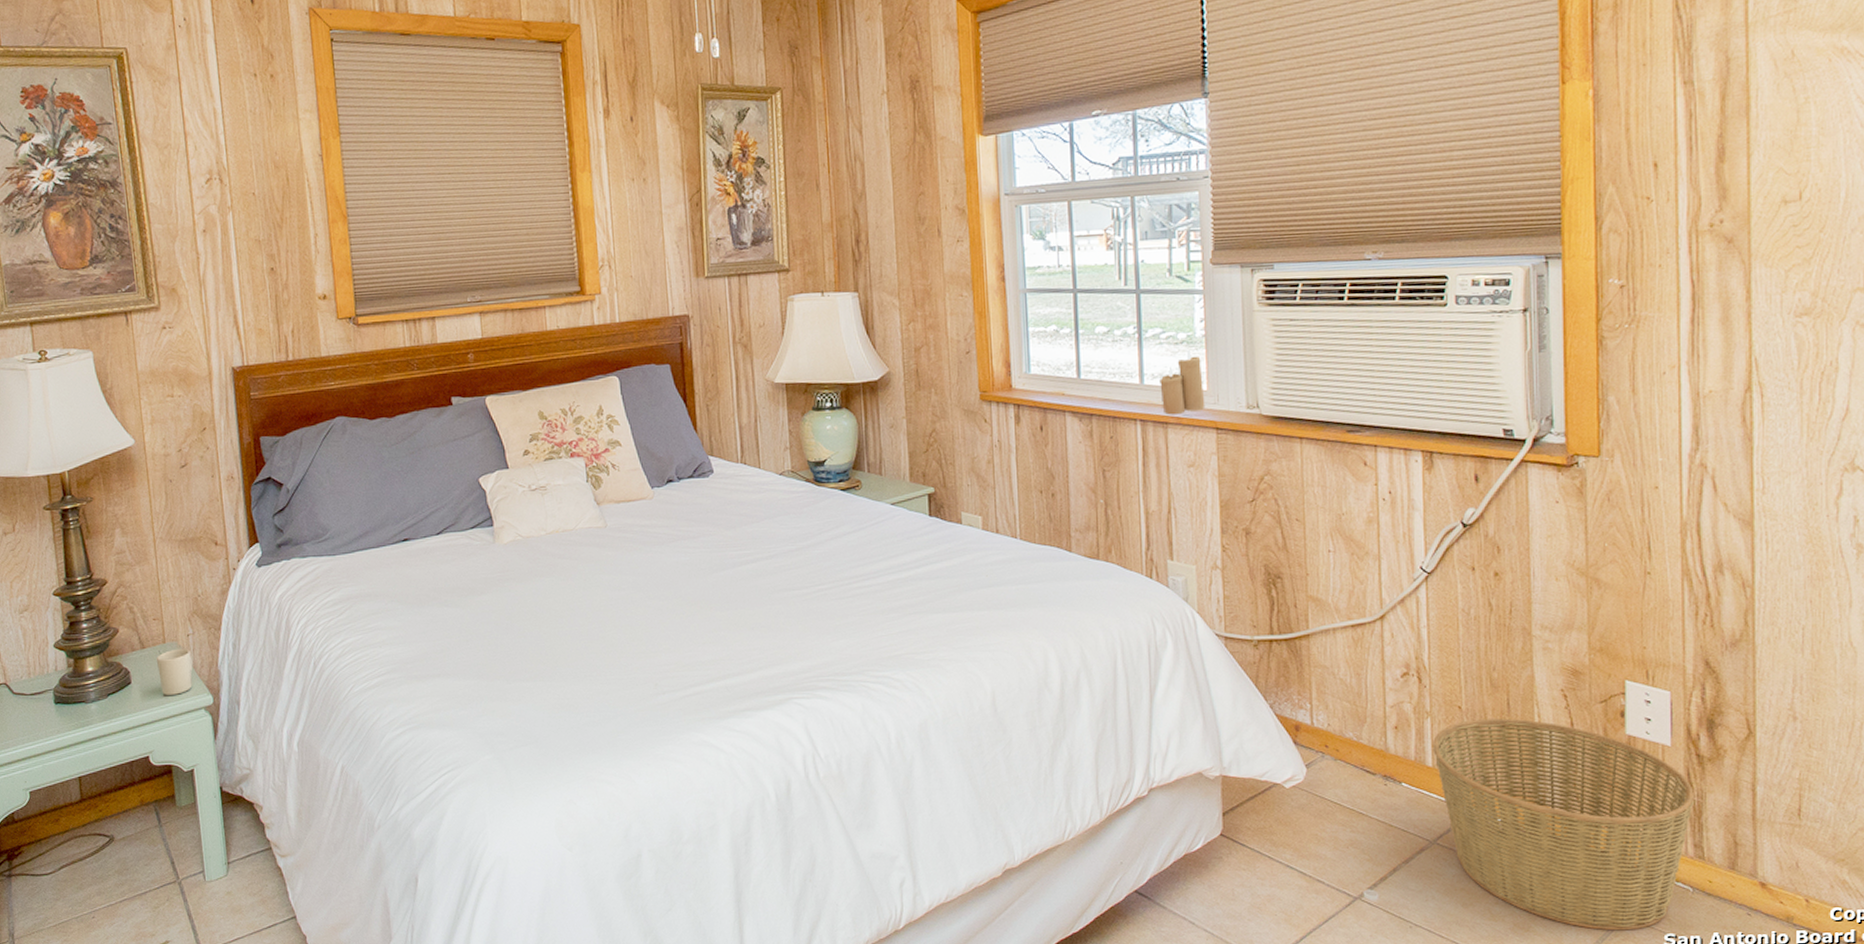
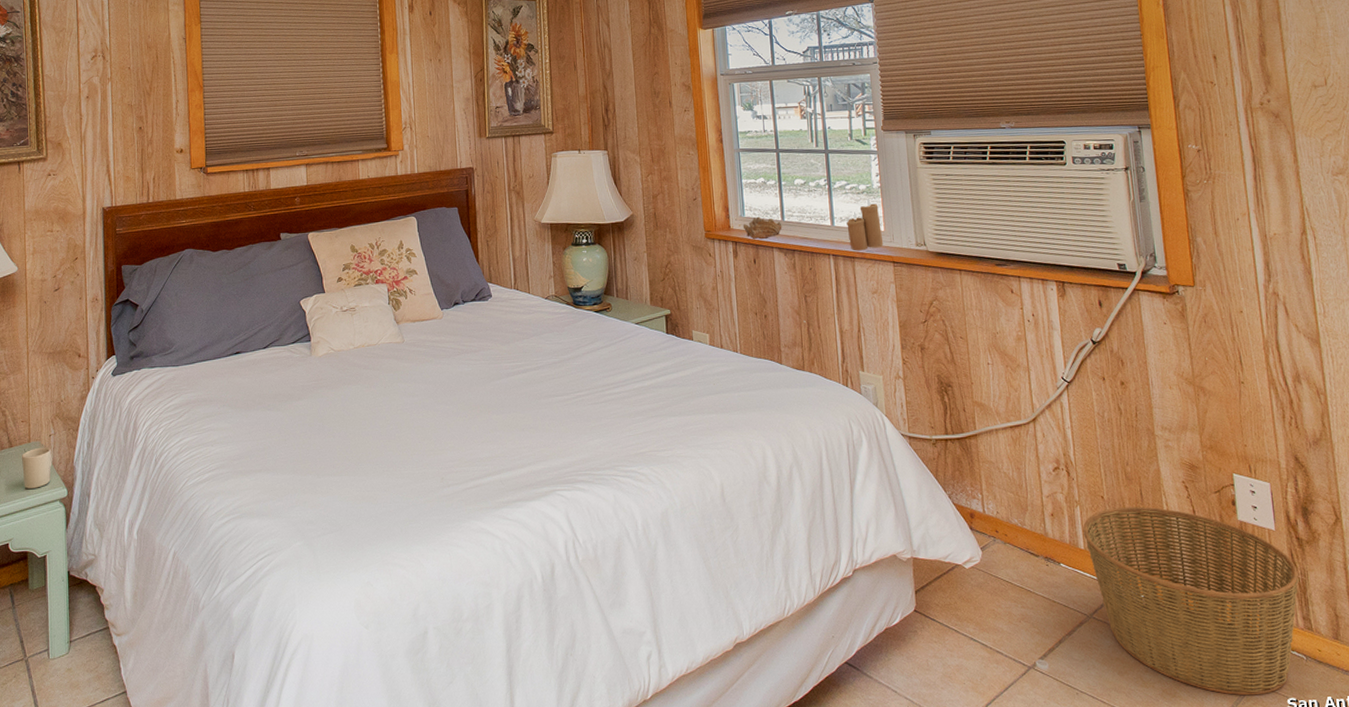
seashell: none [1027,373,1078,402] -> present [742,216,782,240]

